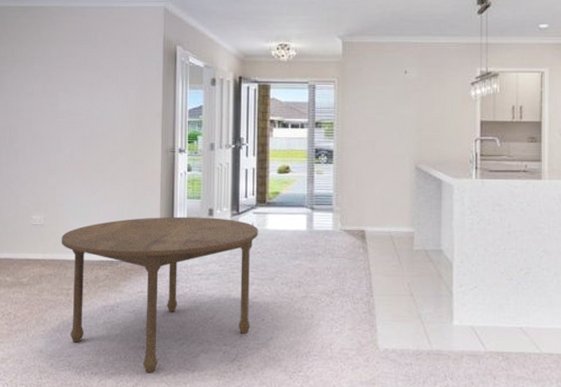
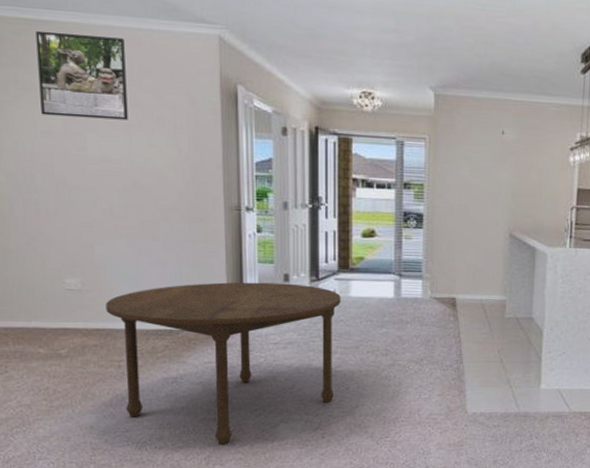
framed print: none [27,14,92,80] -> present [35,30,128,120]

